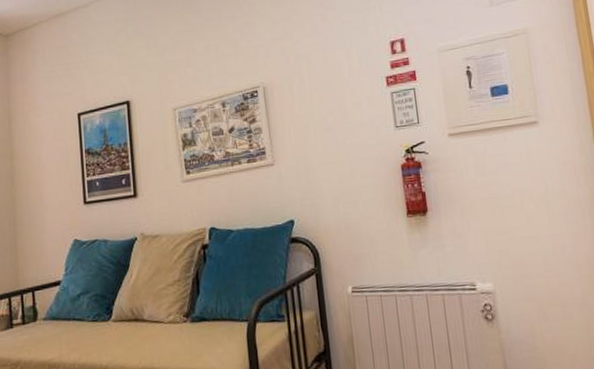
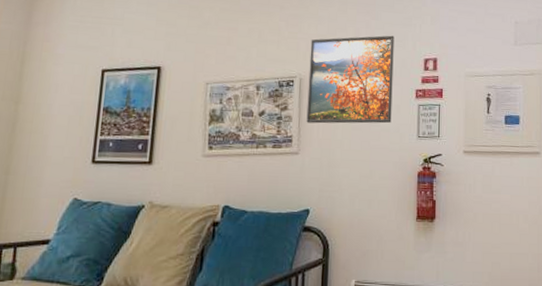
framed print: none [268,23,365,132] -> present [306,35,394,124]

